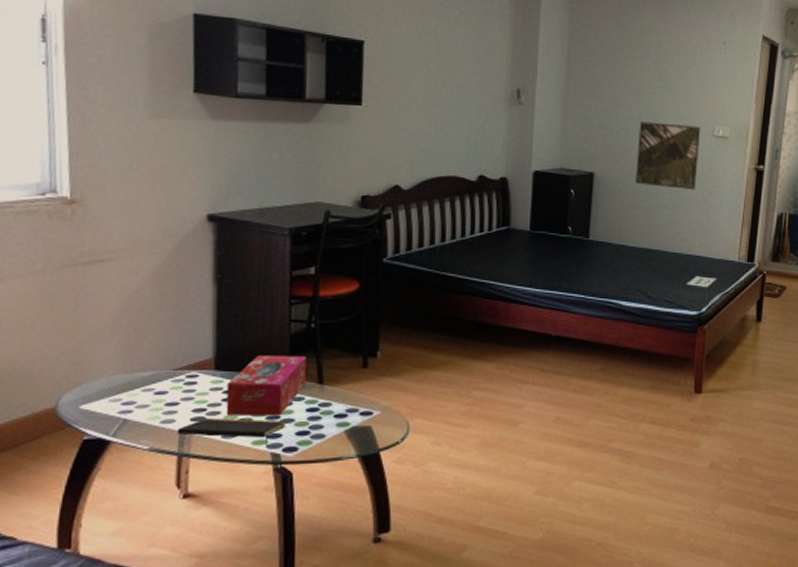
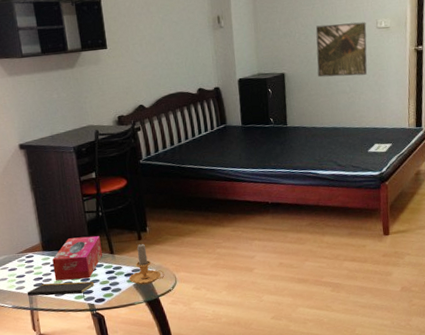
candle: none [340,373,393,432] -> present [129,243,165,285]

